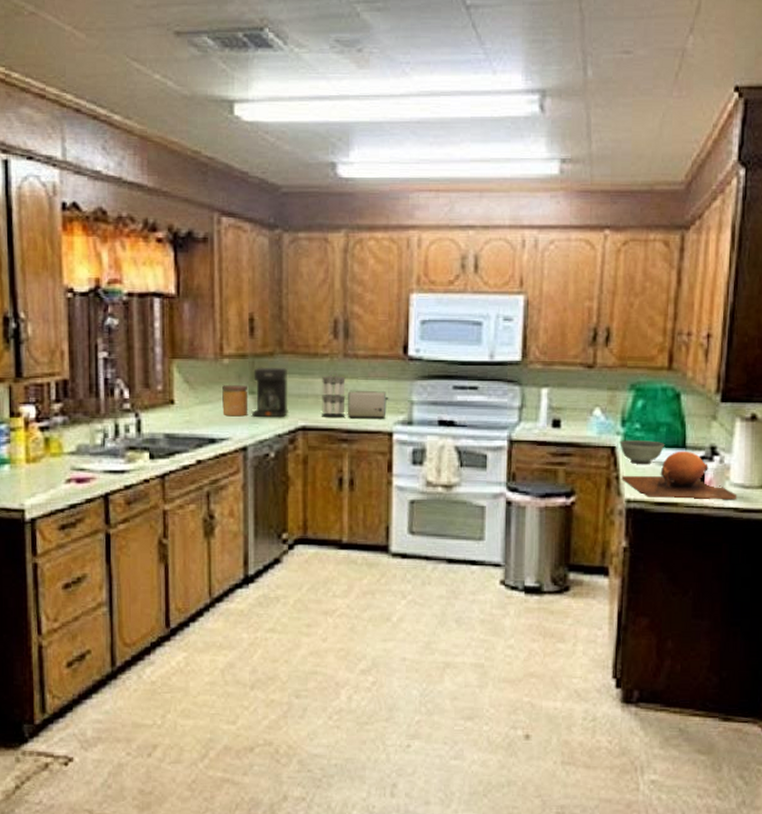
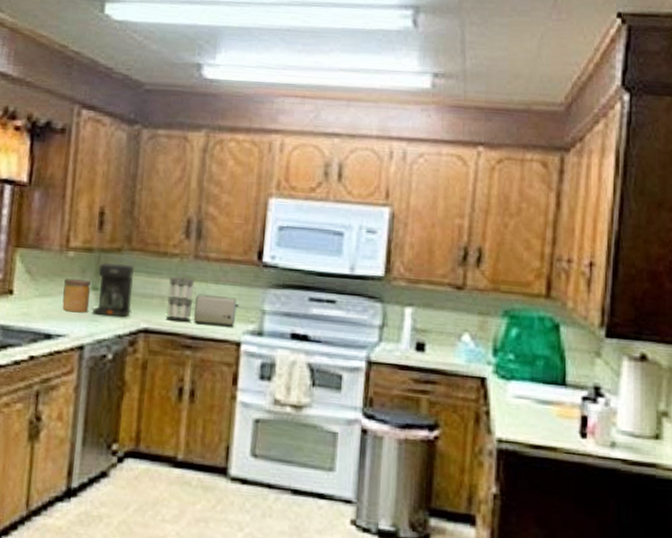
bowl: present [620,440,664,464] -> none [491,371,541,400]
chopping board: present [621,450,737,500] -> none [492,388,626,450]

